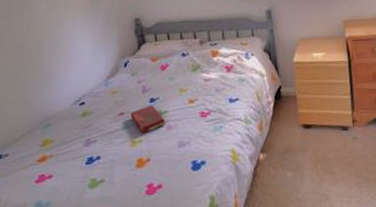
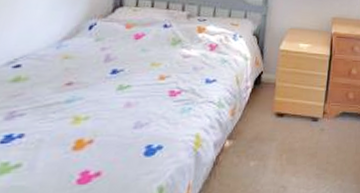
book: present [131,105,166,134] -> none [81,77,125,110]

